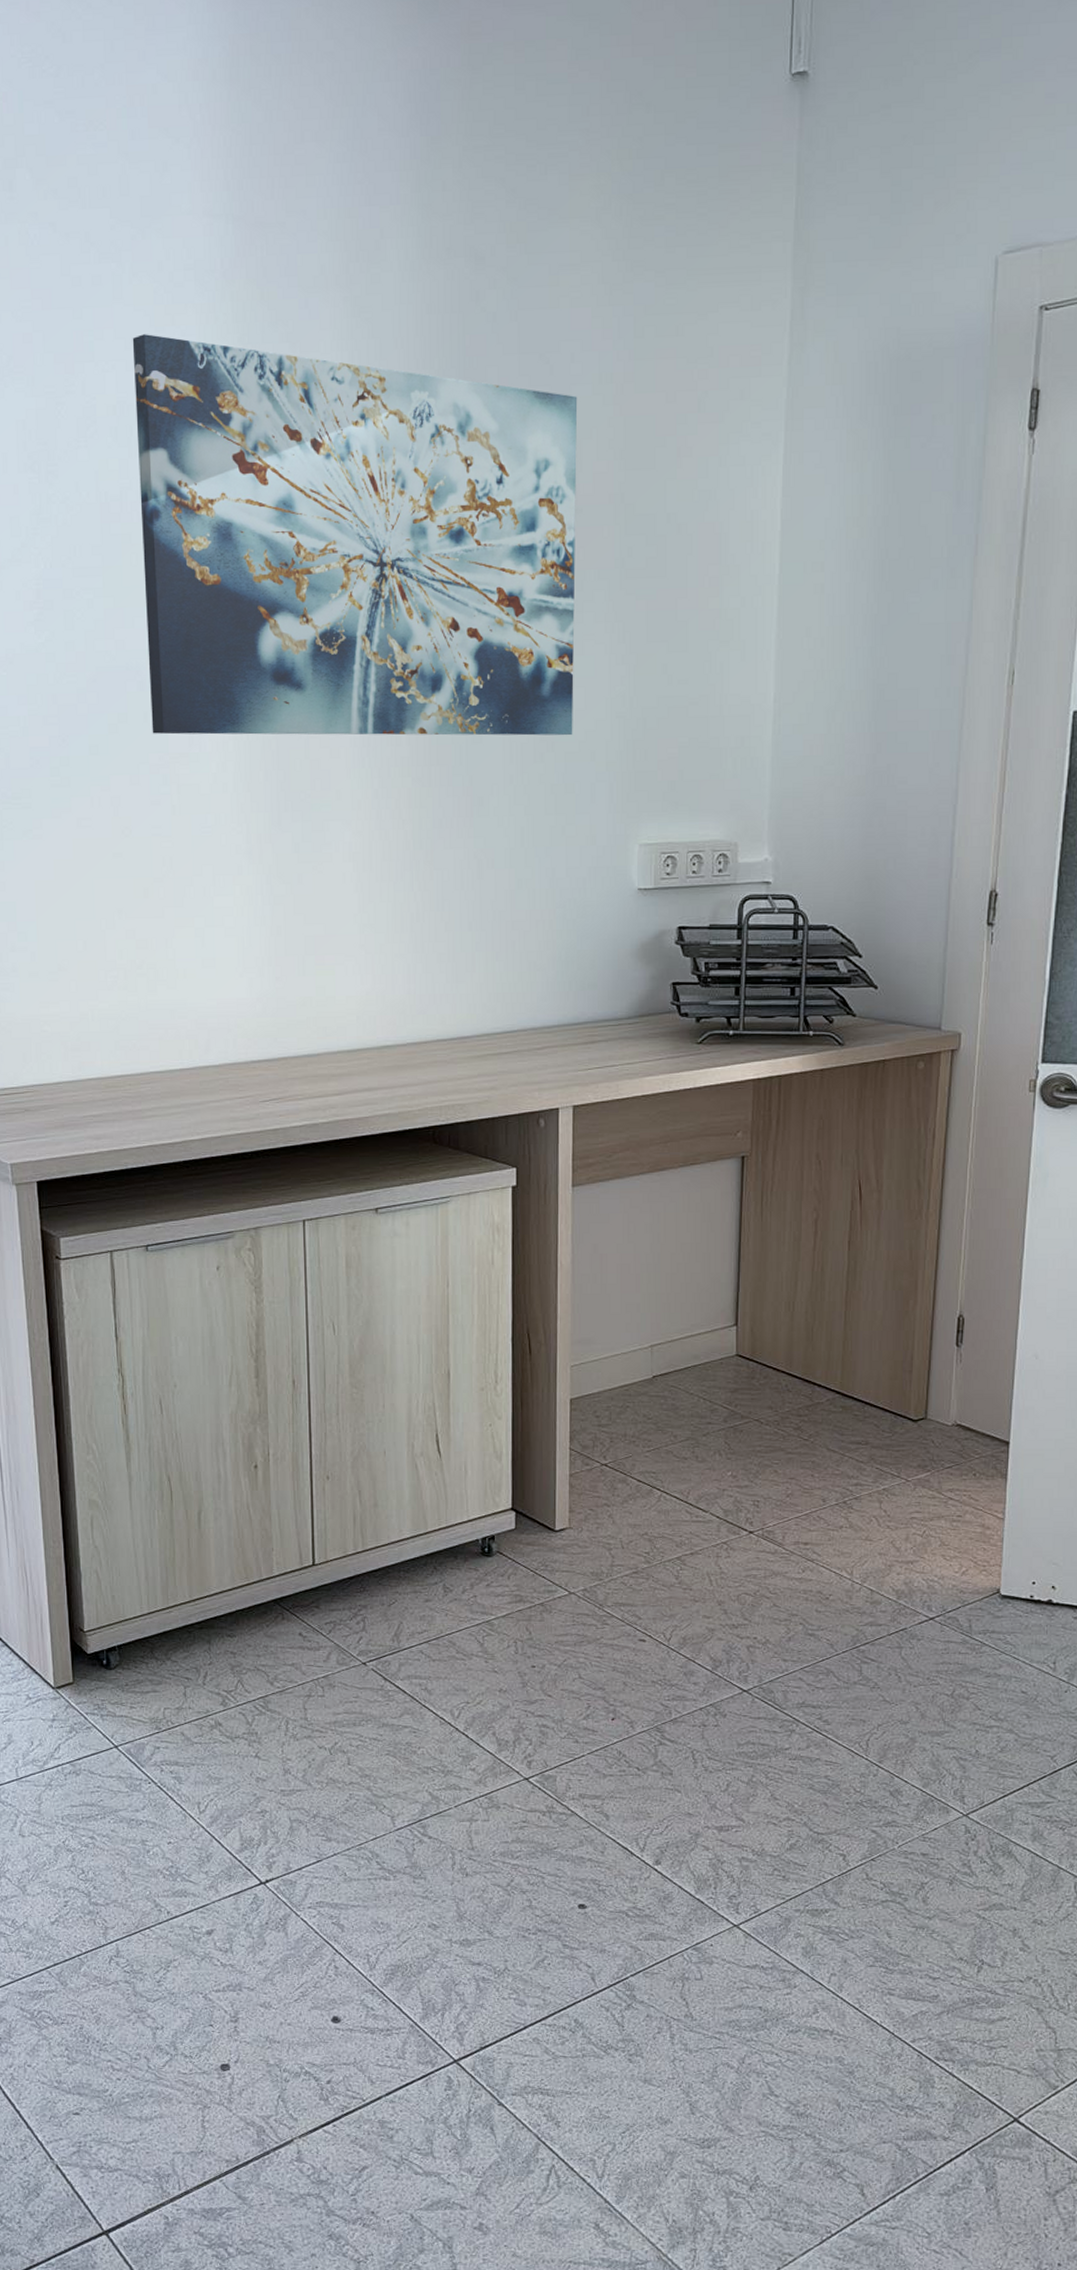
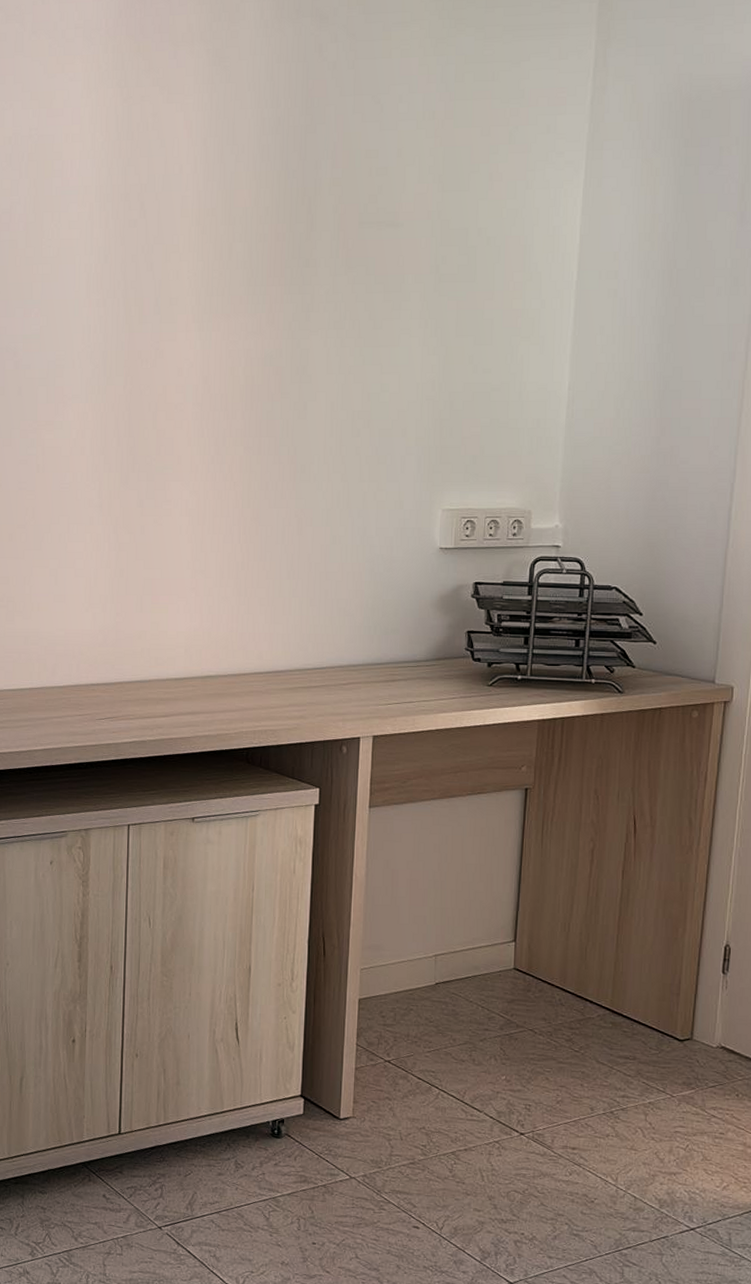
wall art: present [132,334,578,736] -> none [24,79,404,415]

